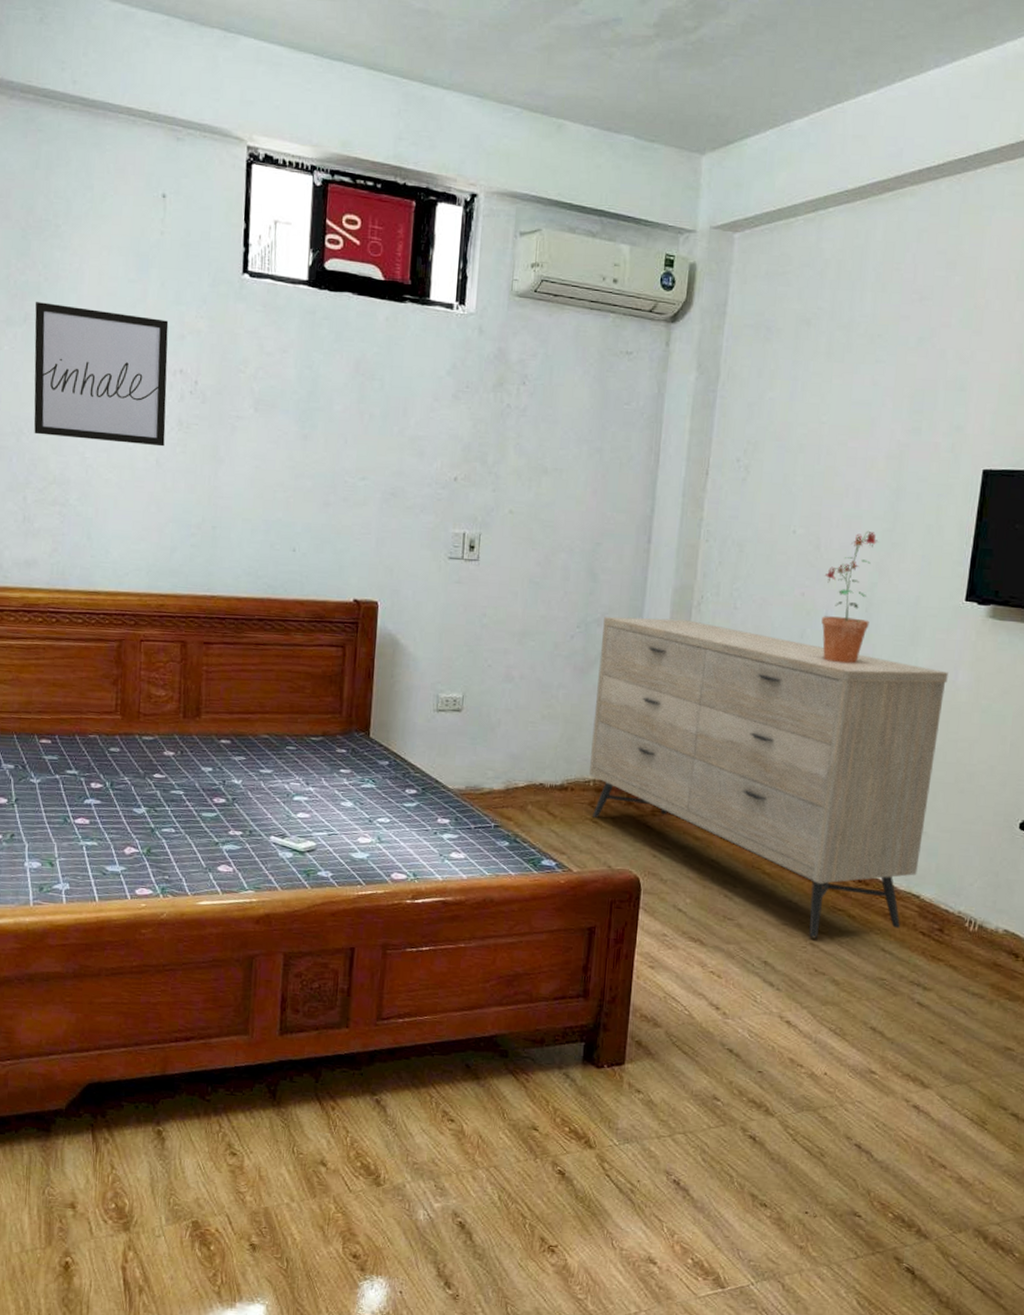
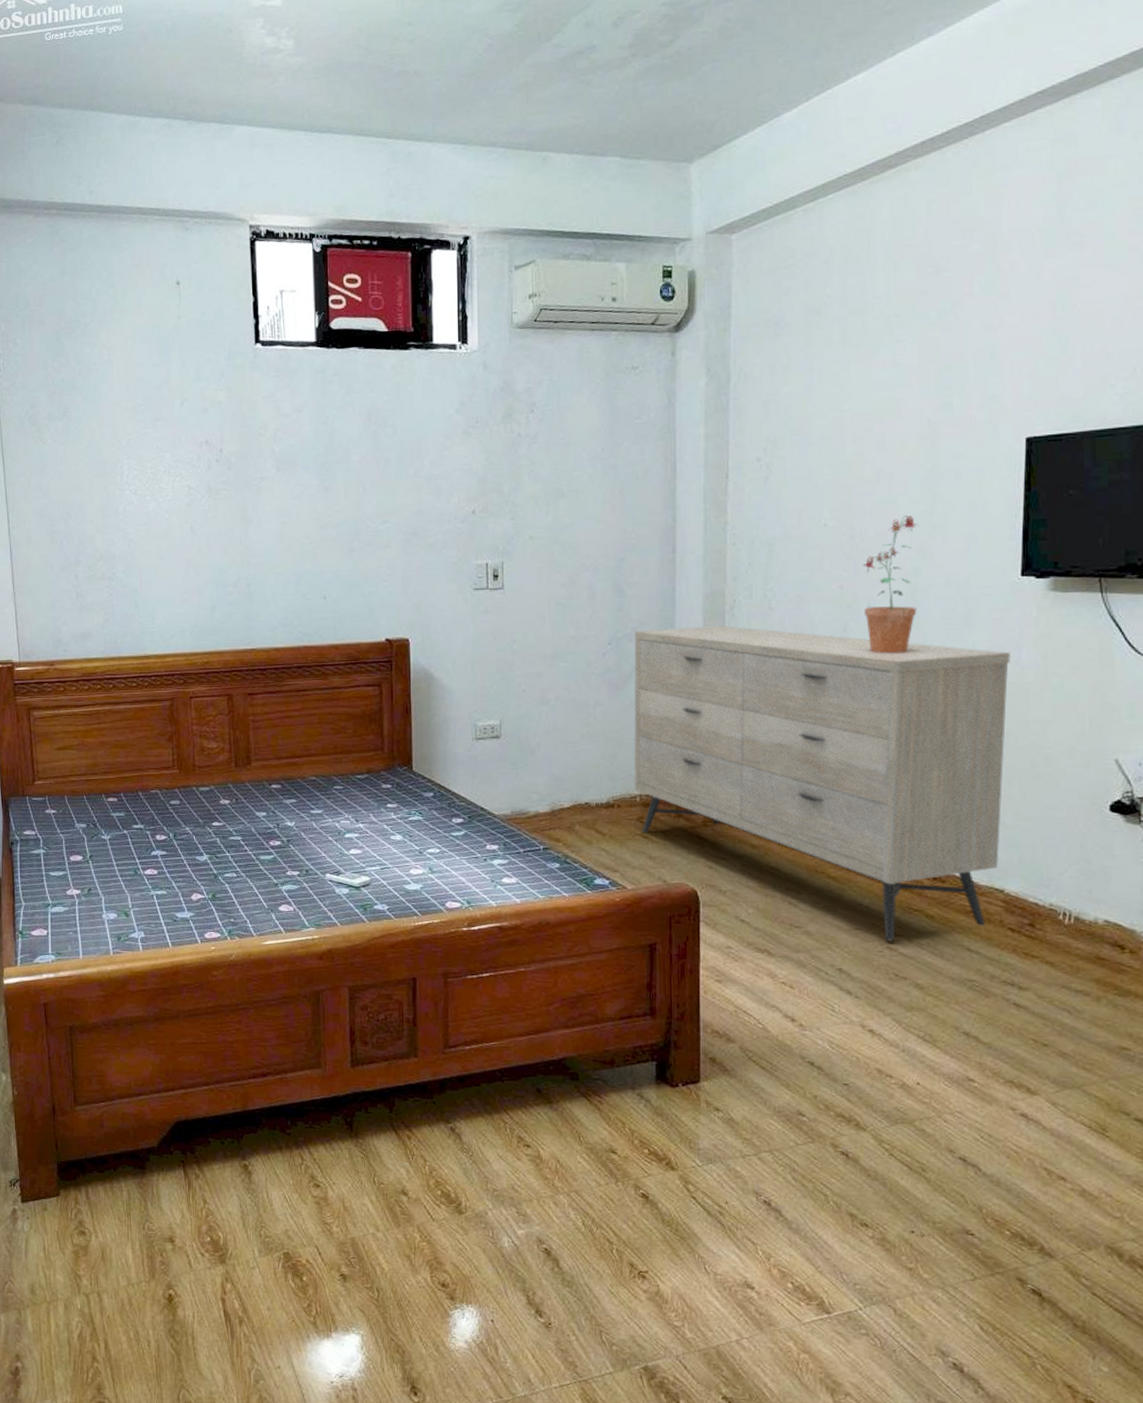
wall art: present [33,302,169,447] -> none [71,395,197,517]

